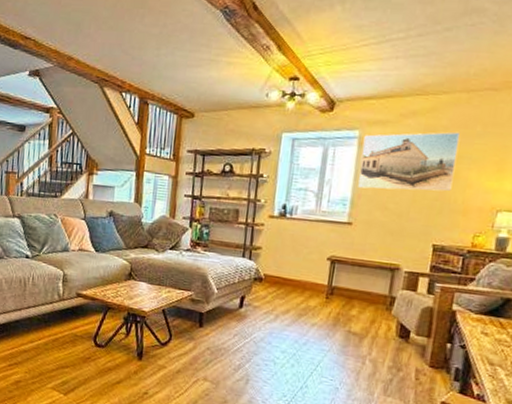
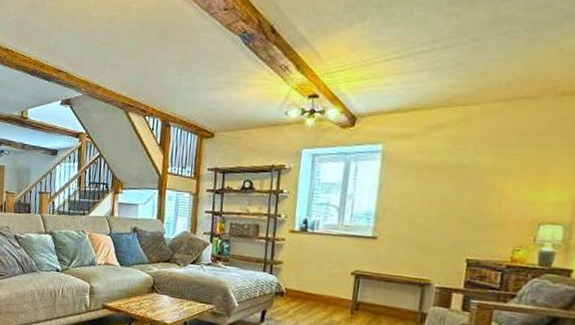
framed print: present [358,132,460,192] -> none [382,142,494,204]

